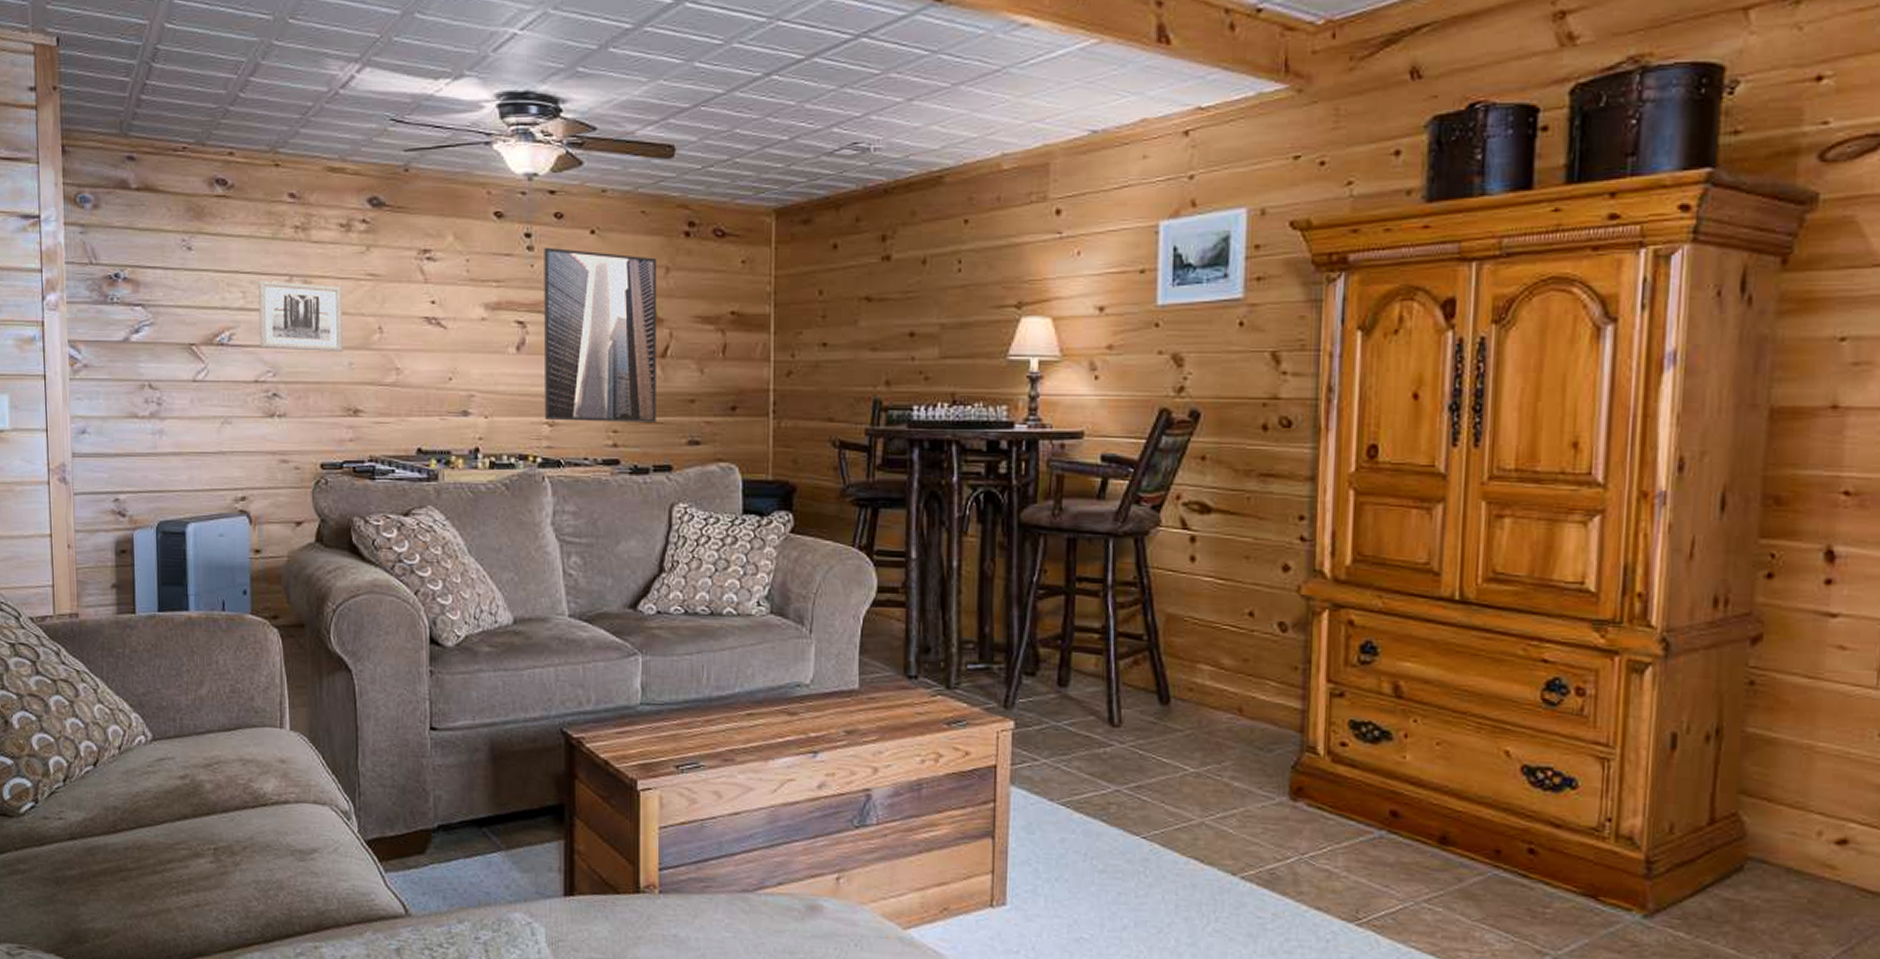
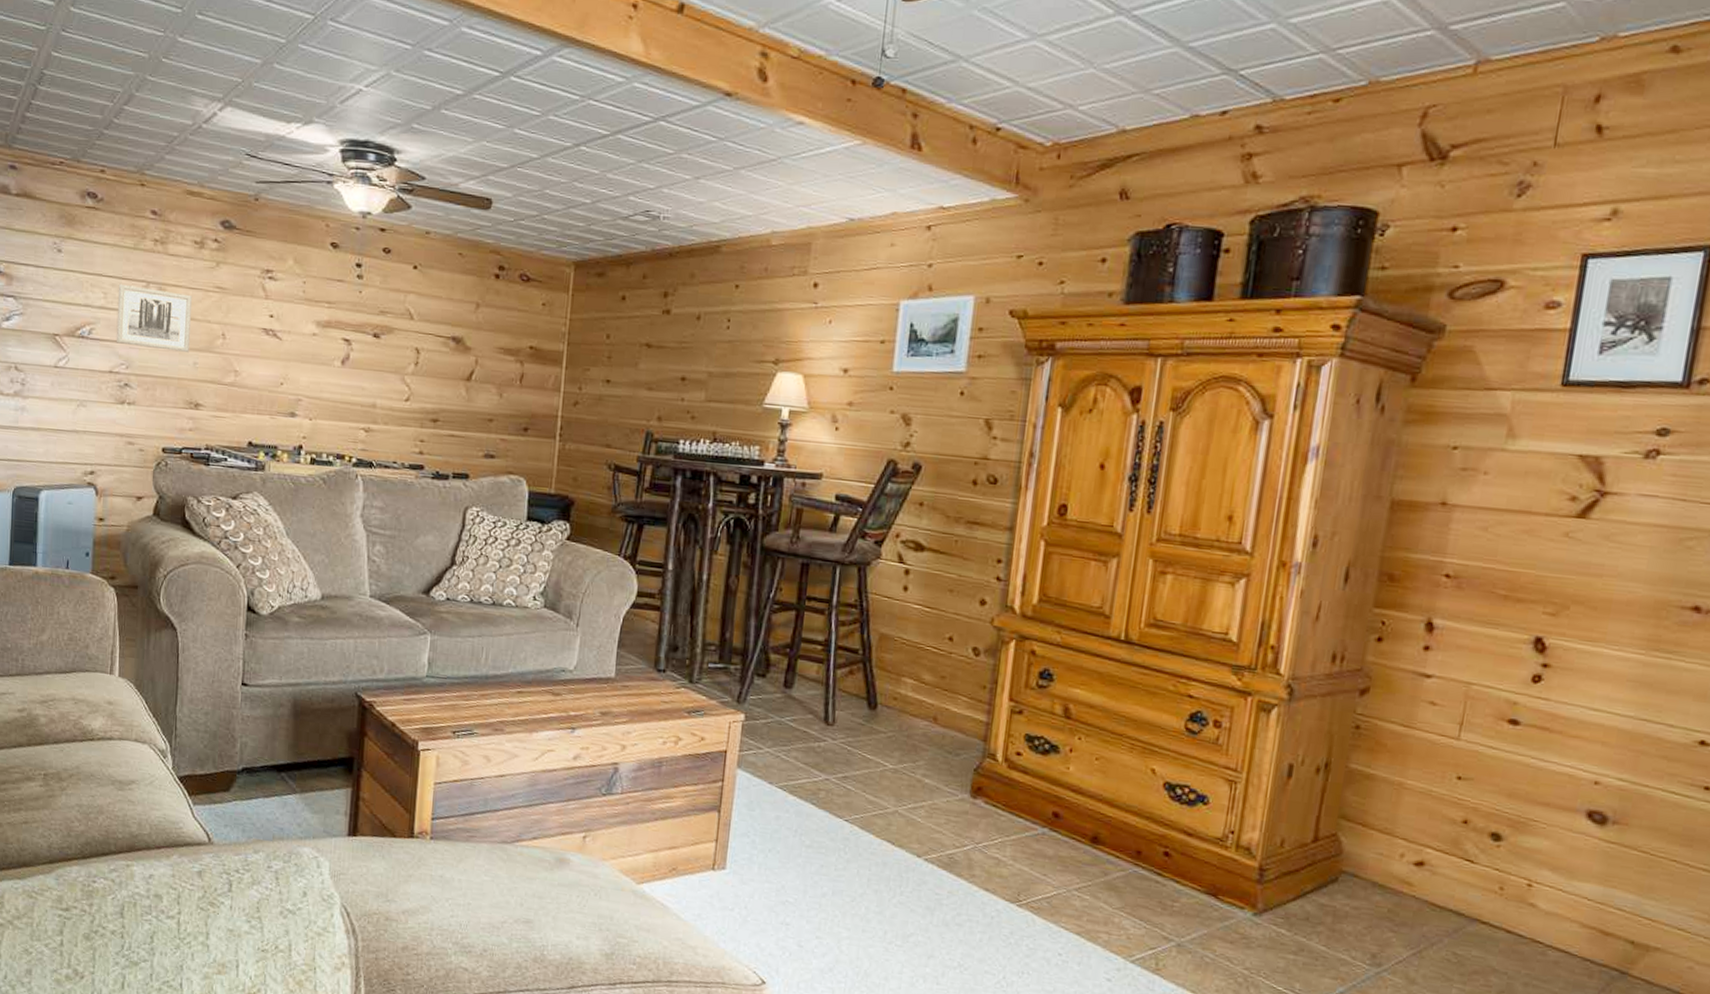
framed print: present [544,247,657,422] -> none [362,277,470,436]

